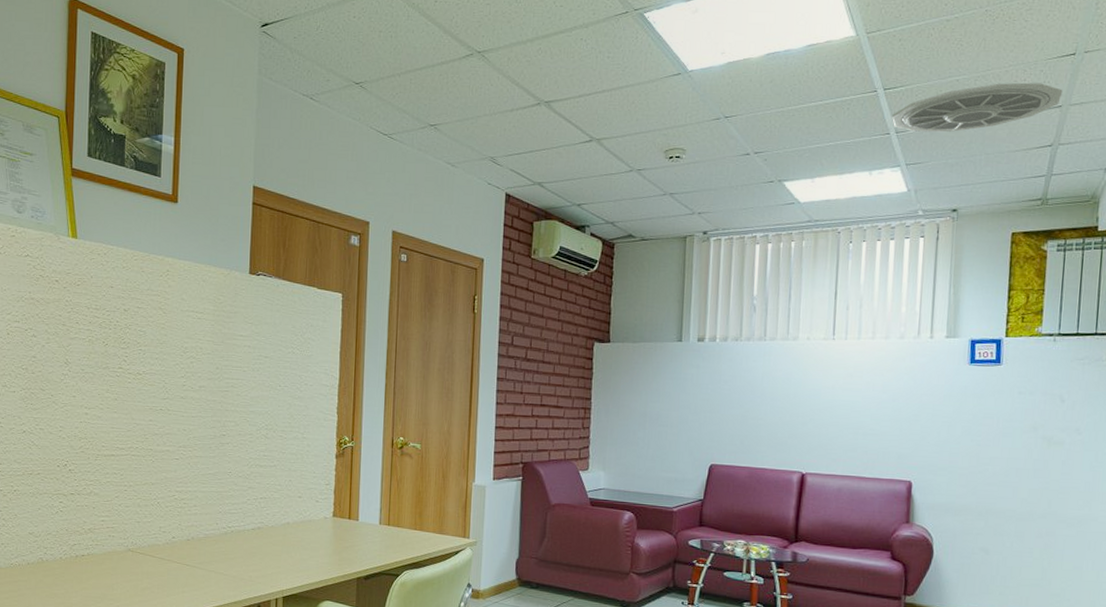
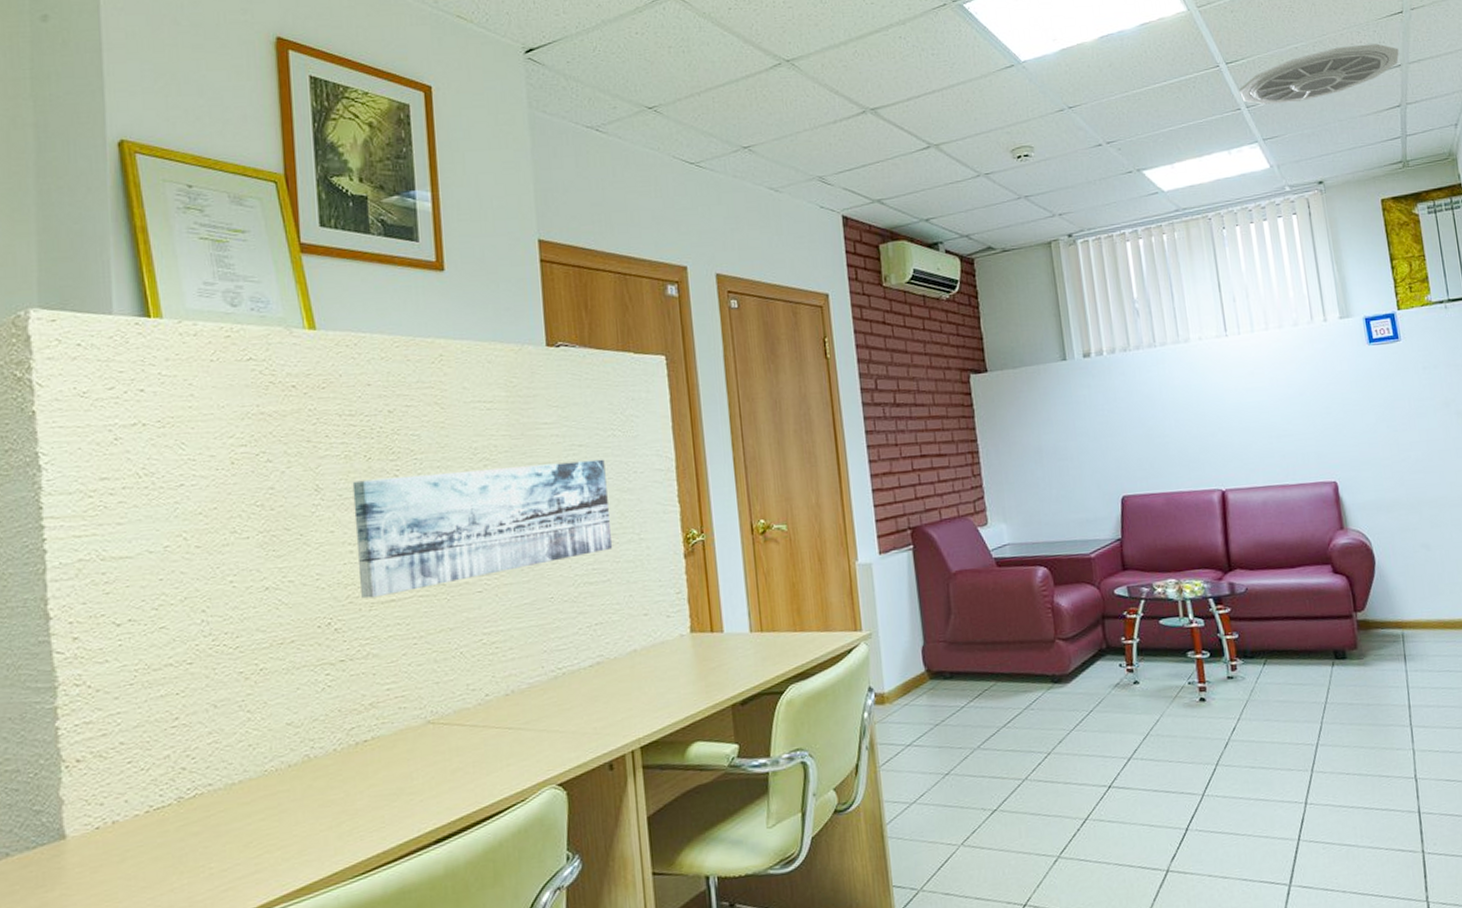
wall art: none [90,360,283,451] -> present [352,459,613,599]

